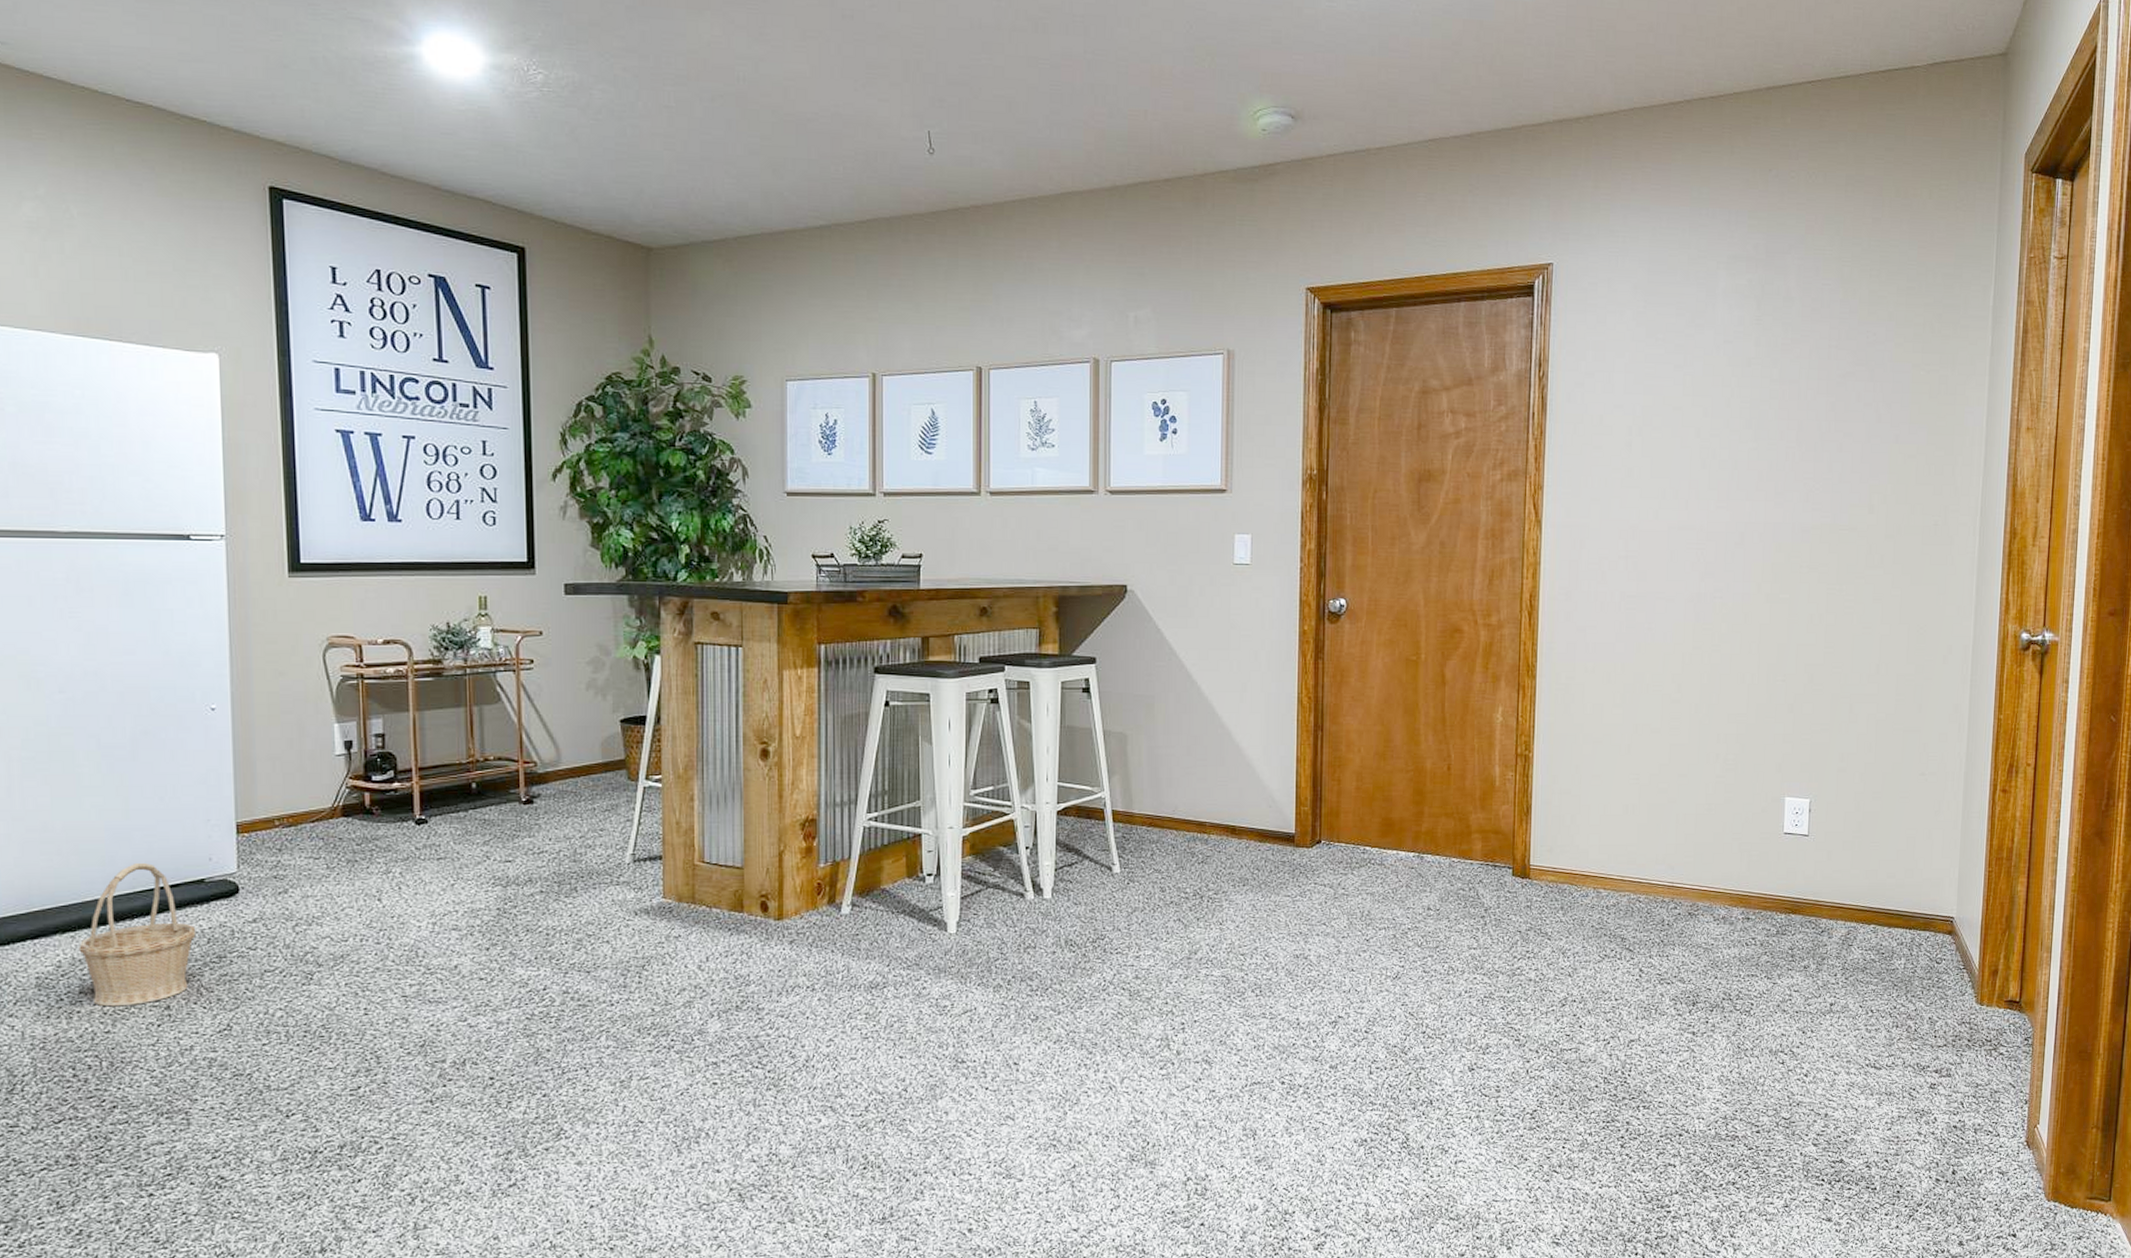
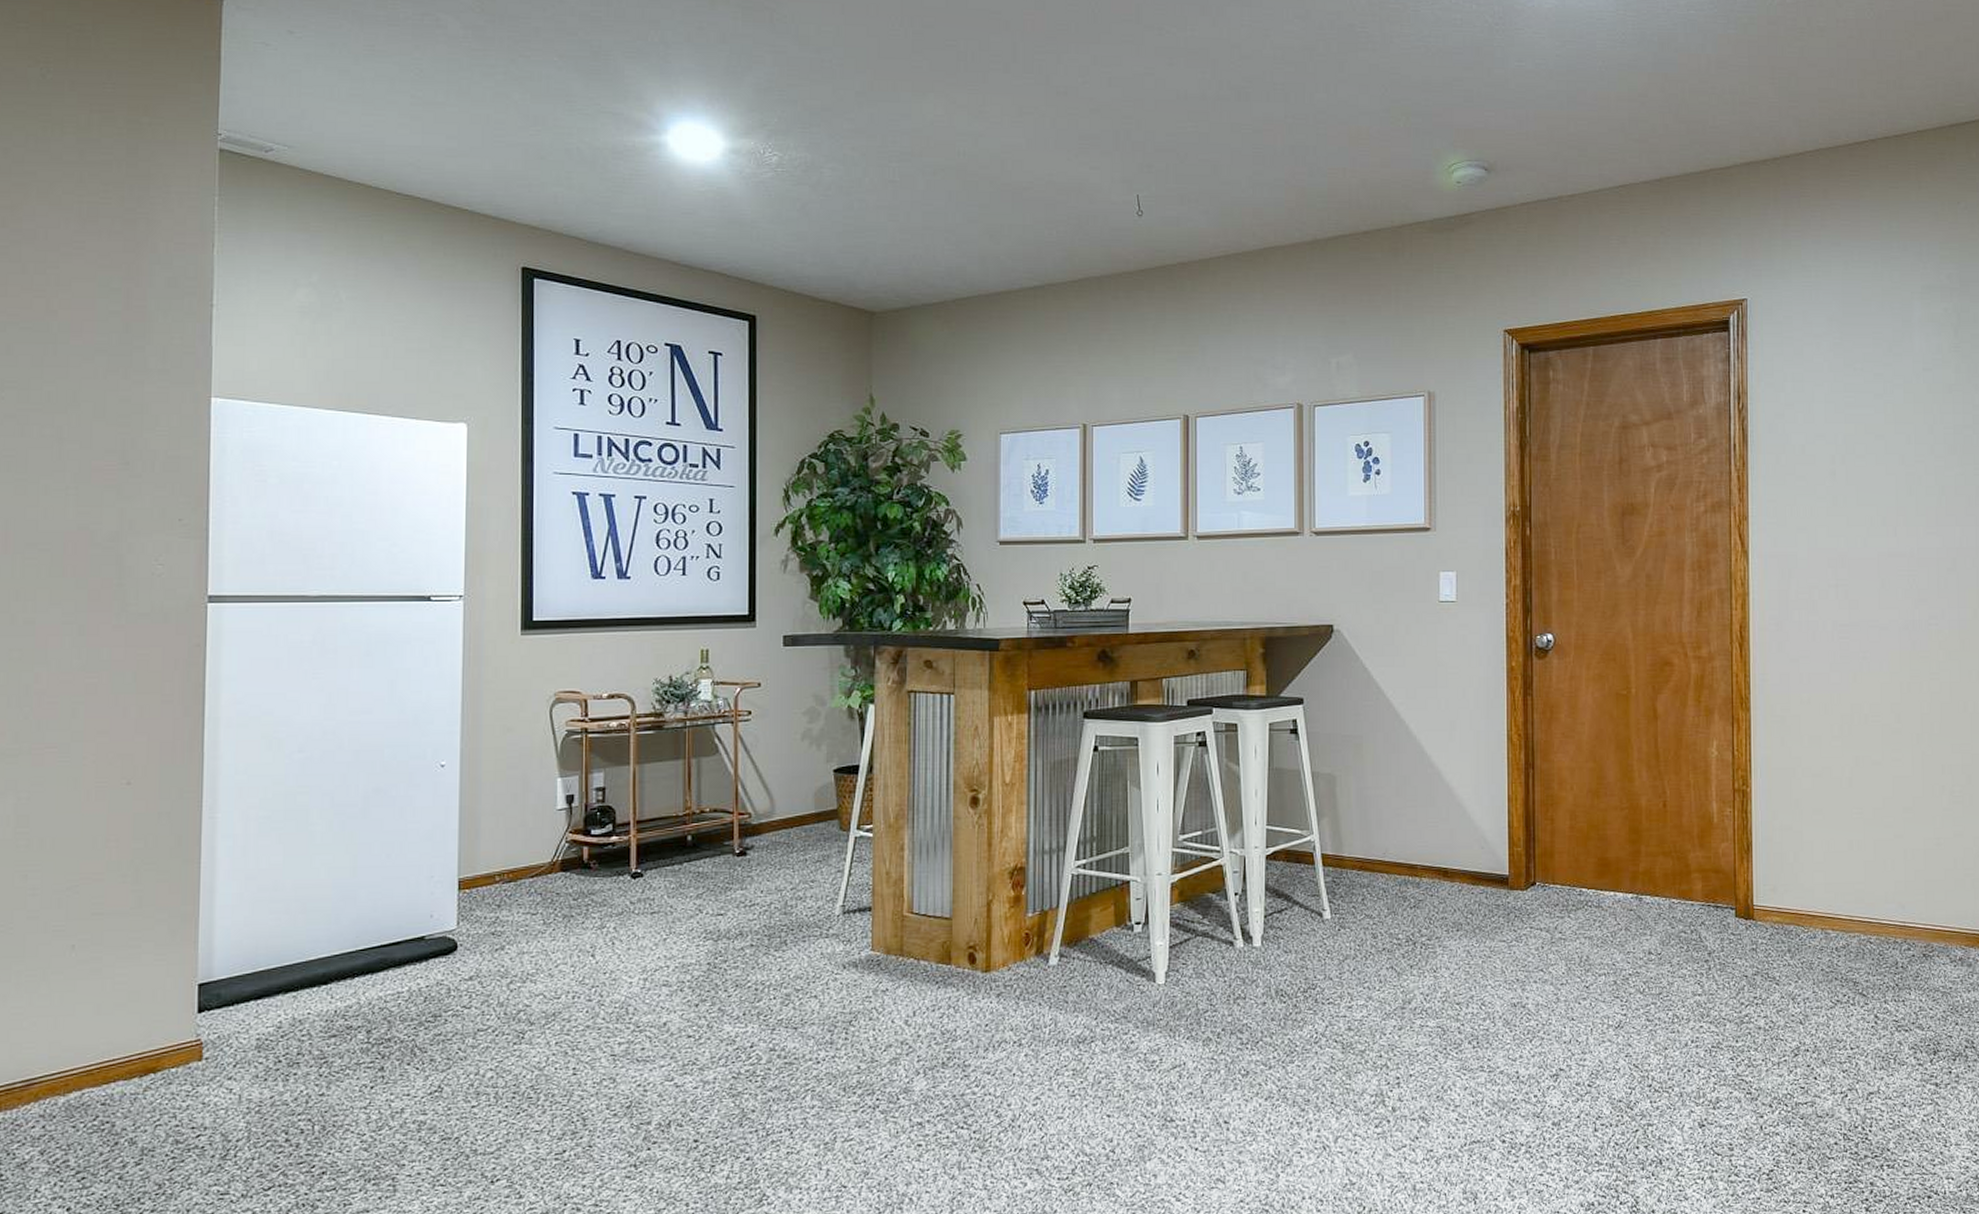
basket: present [79,862,196,1007] -> none [300,920,414,1069]

